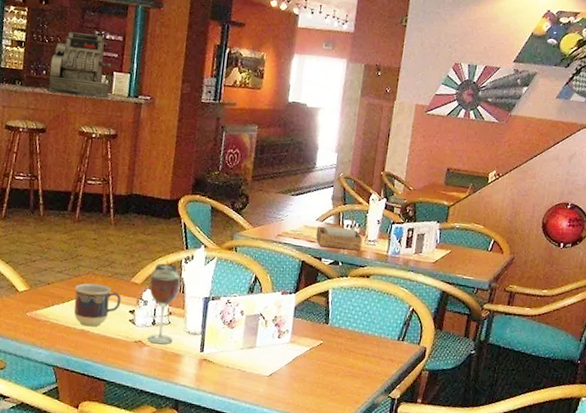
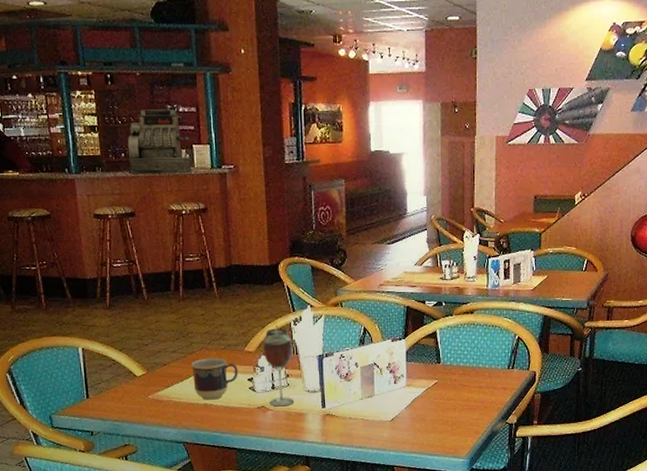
napkin holder: present [316,226,363,251] -> none [416,268,462,290]

